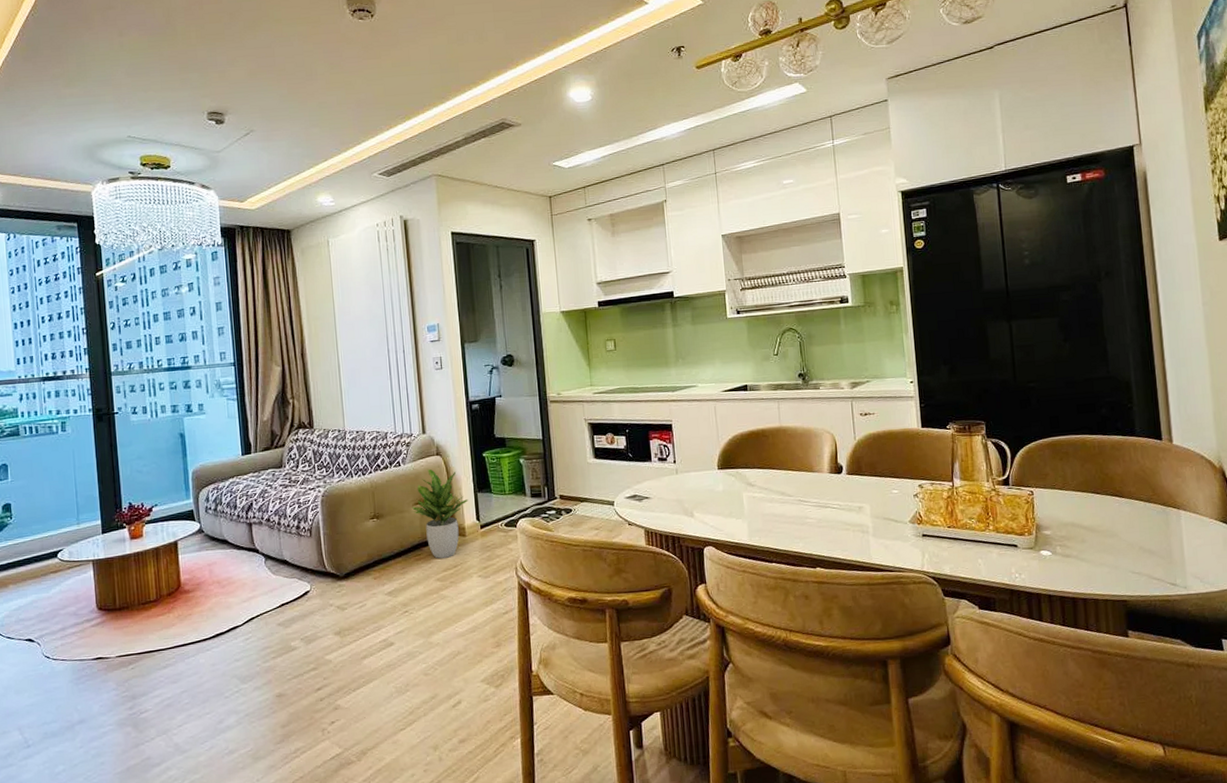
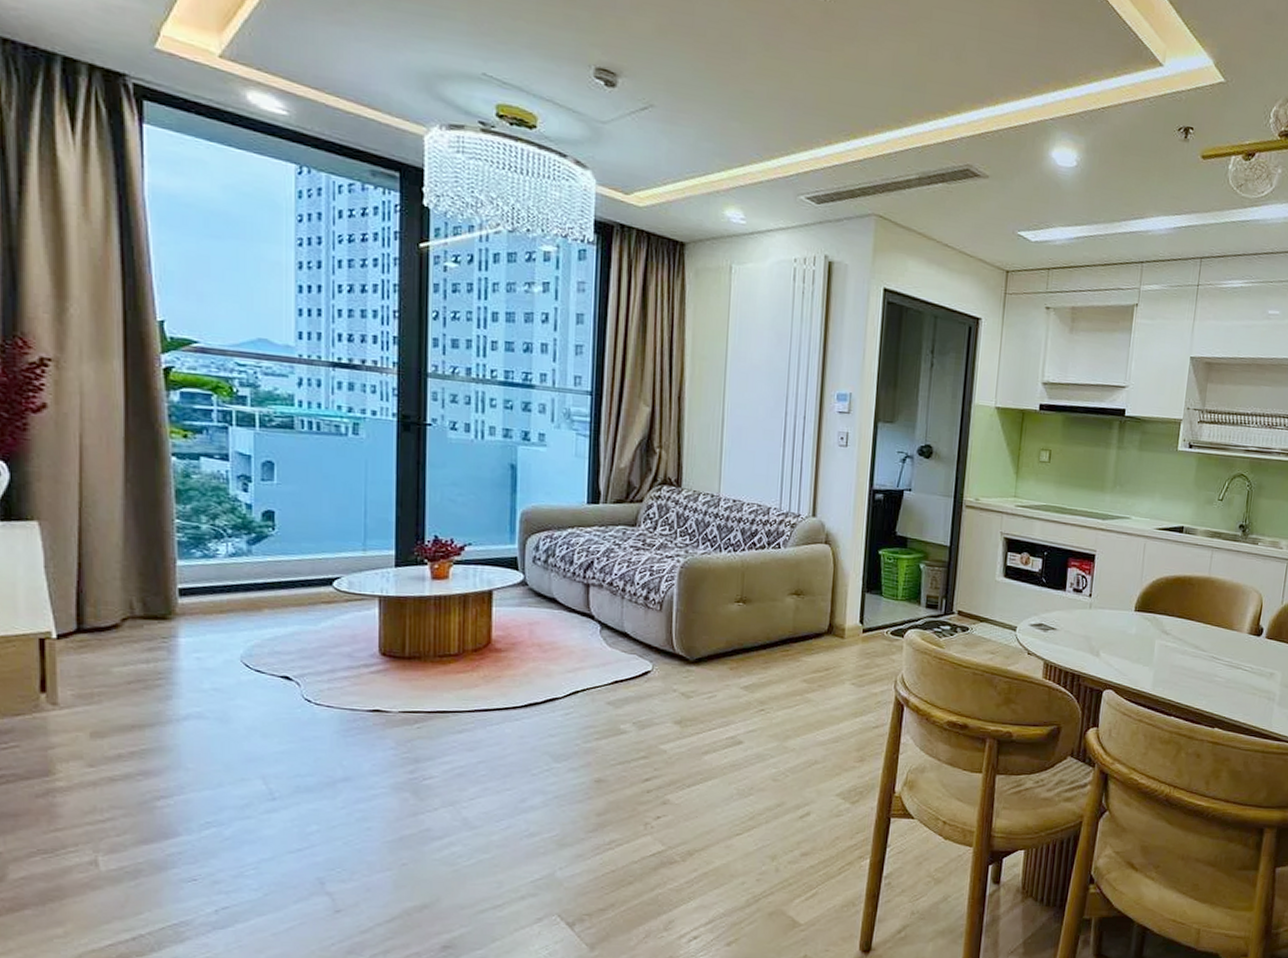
potted plant: present [411,468,469,559] -> none [785,557,854,659]

